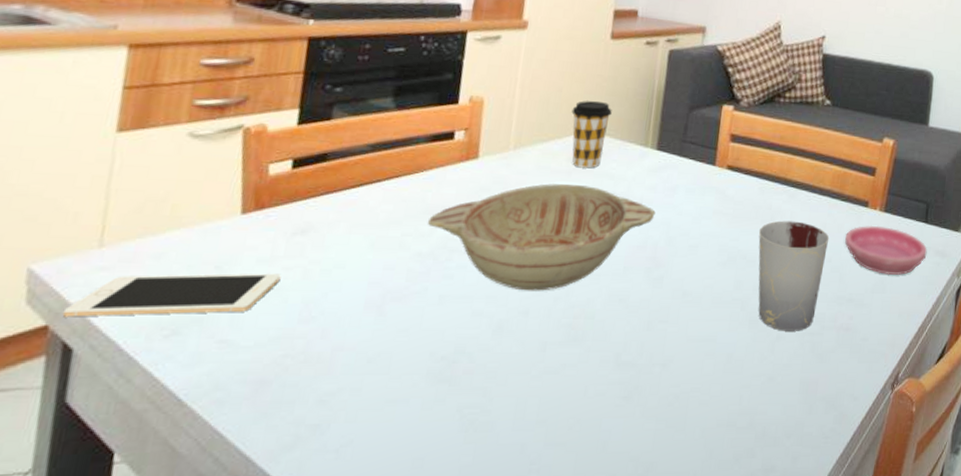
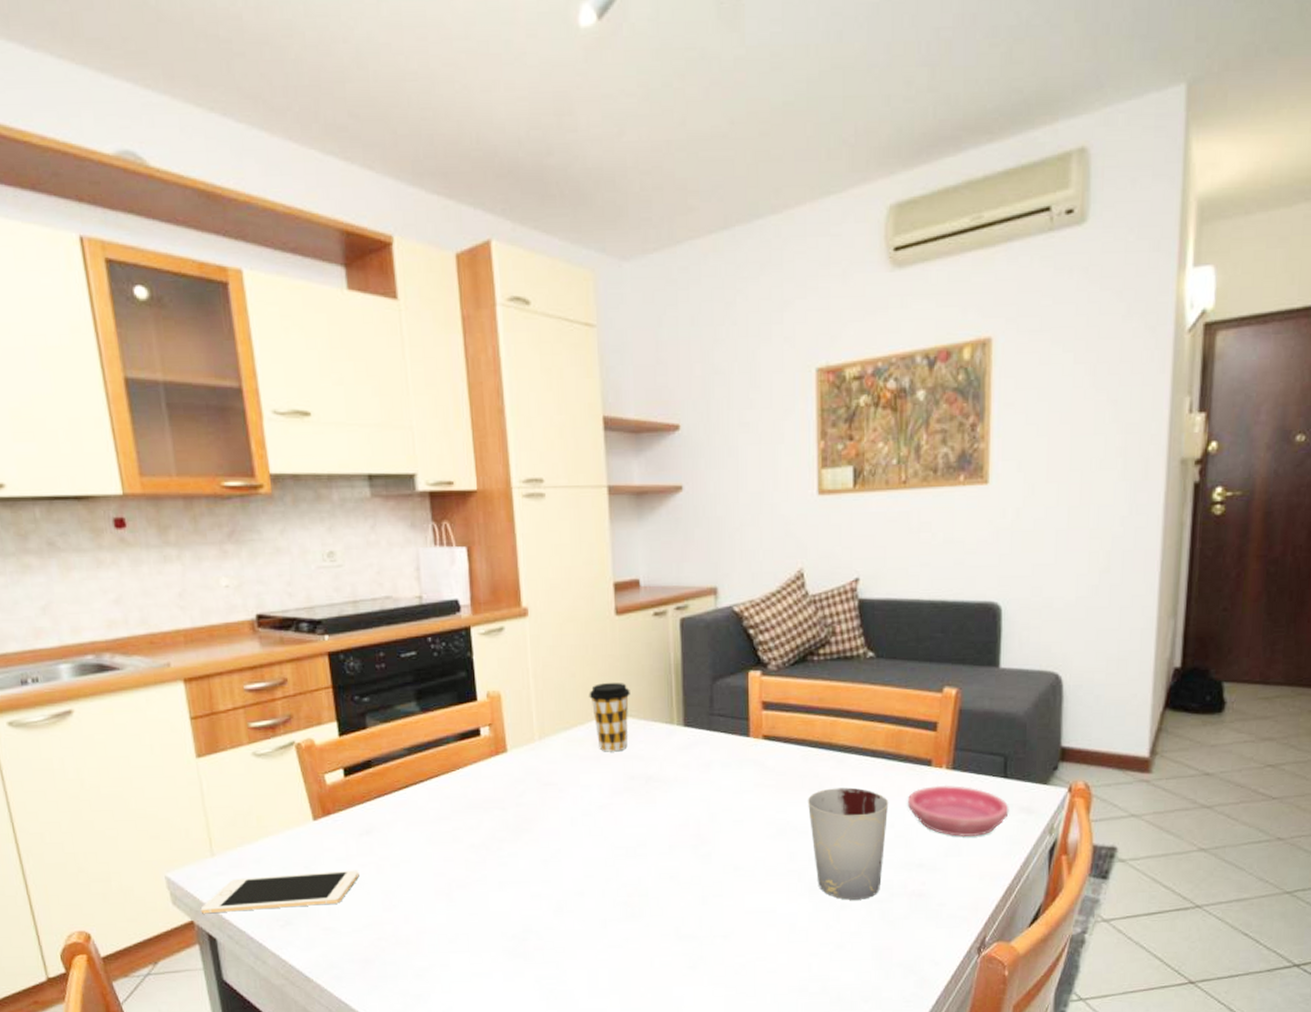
decorative bowl: present [427,183,656,291] -> none [473,769,693,874]

